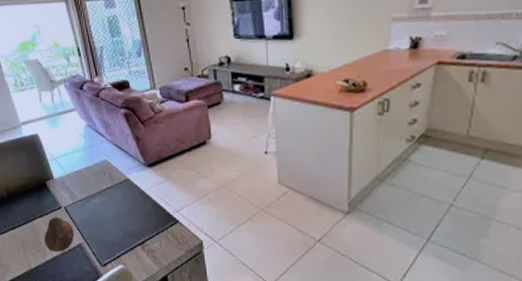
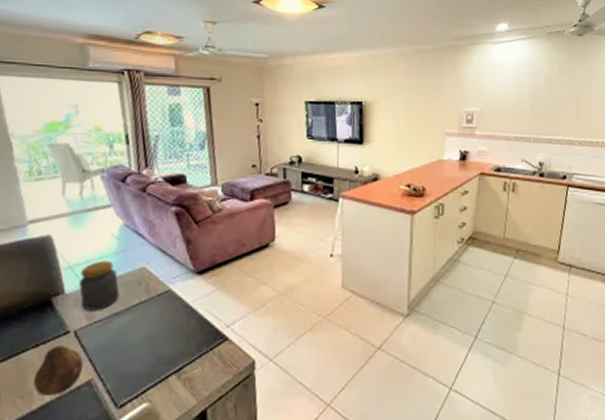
jar: none [61,154,91,193] -> present [78,260,120,311]

